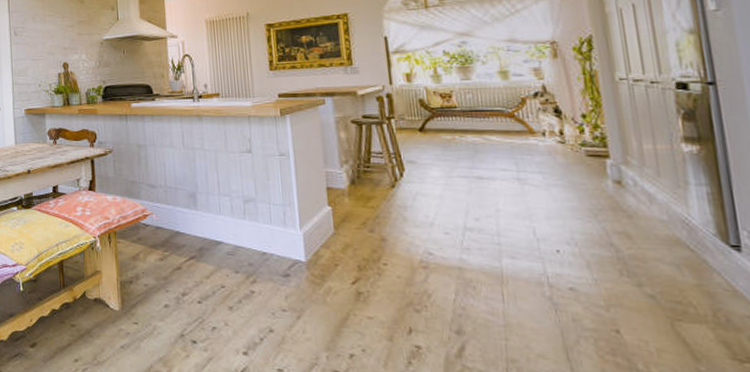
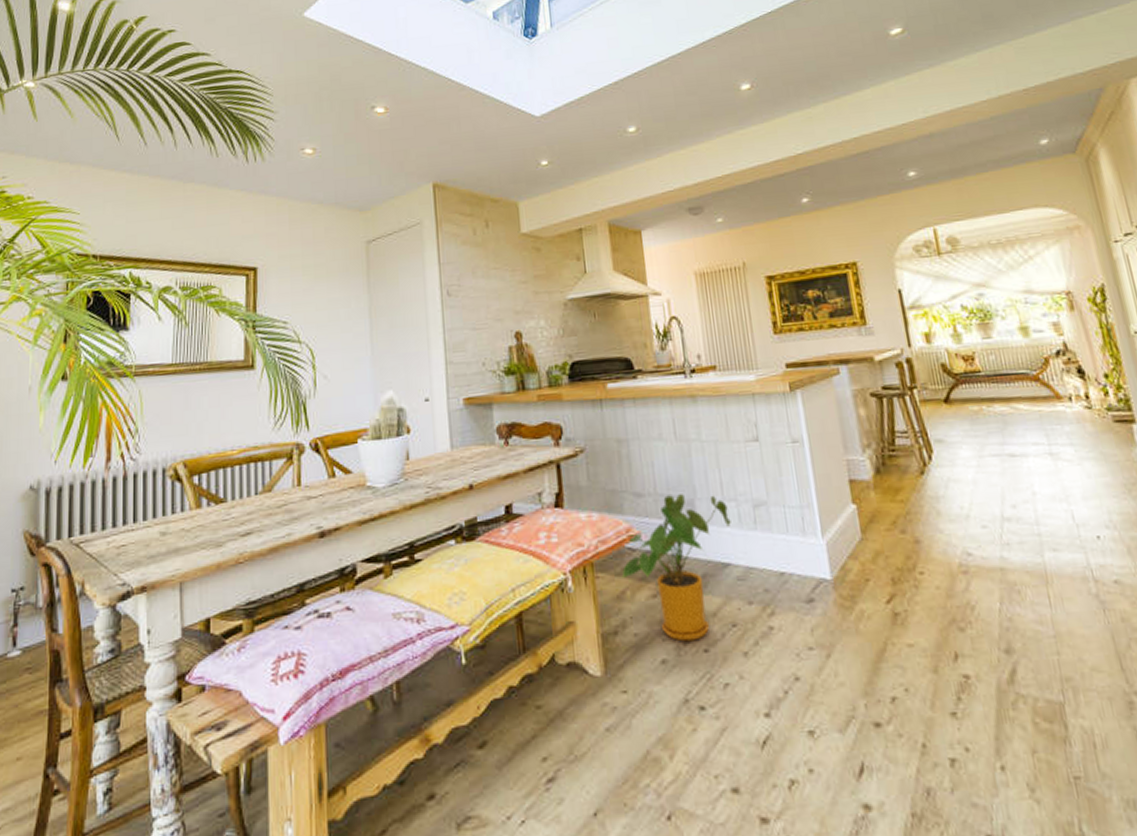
house plant: none [137,188,225,294] -> present [621,494,731,642]

